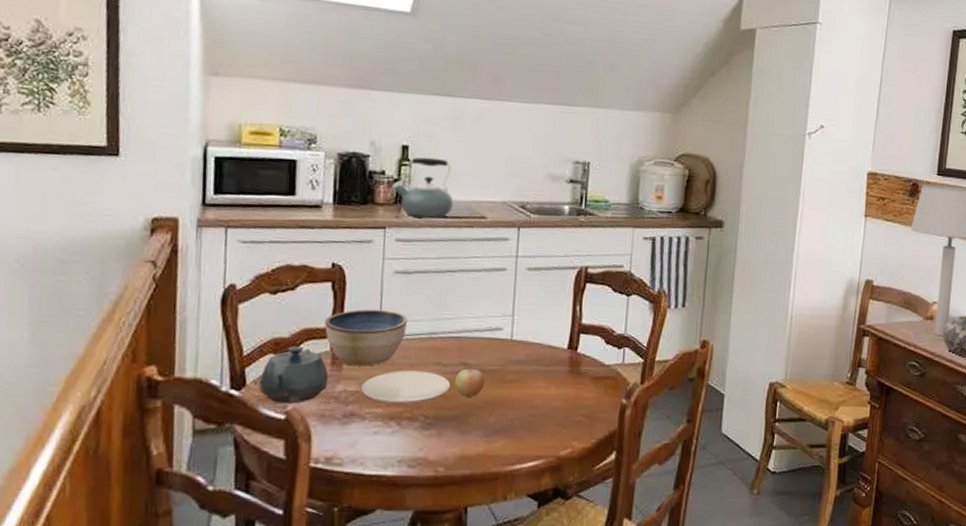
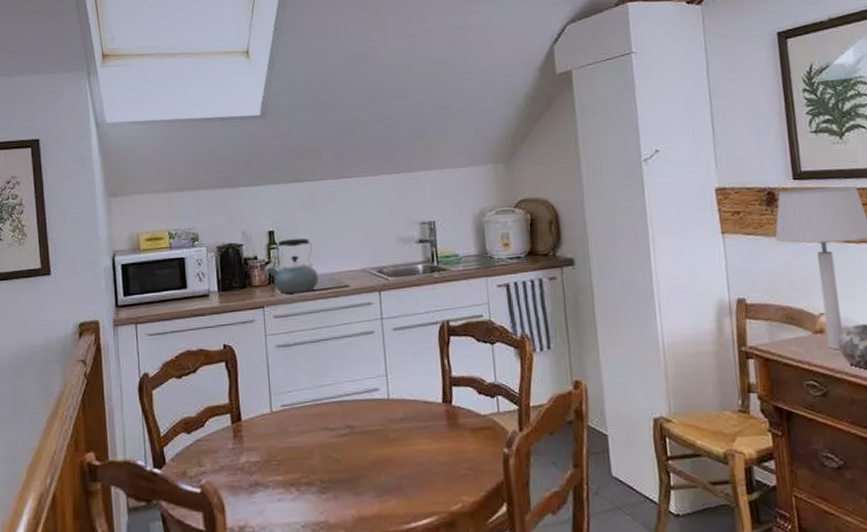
teapot: present [258,346,329,404] -> none [176,424,233,478]
bowl: present [324,309,408,366] -> none [224,382,294,438]
plate: present [360,370,450,404] -> none [261,437,339,471]
fruit: present [454,365,485,397] -> none [342,428,371,458]

